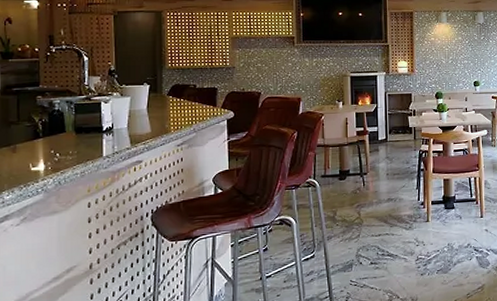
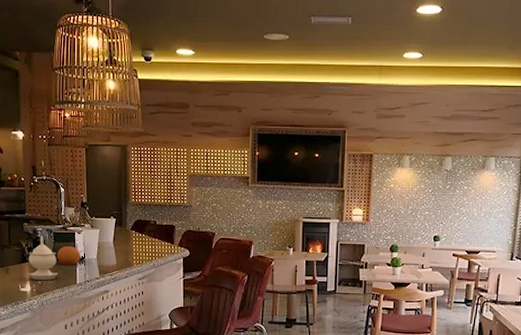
sugar bowl: none [41,108,80,157] -> present [28,235,58,281]
fruit: none [78,117,108,139] -> present [57,246,81,266]

